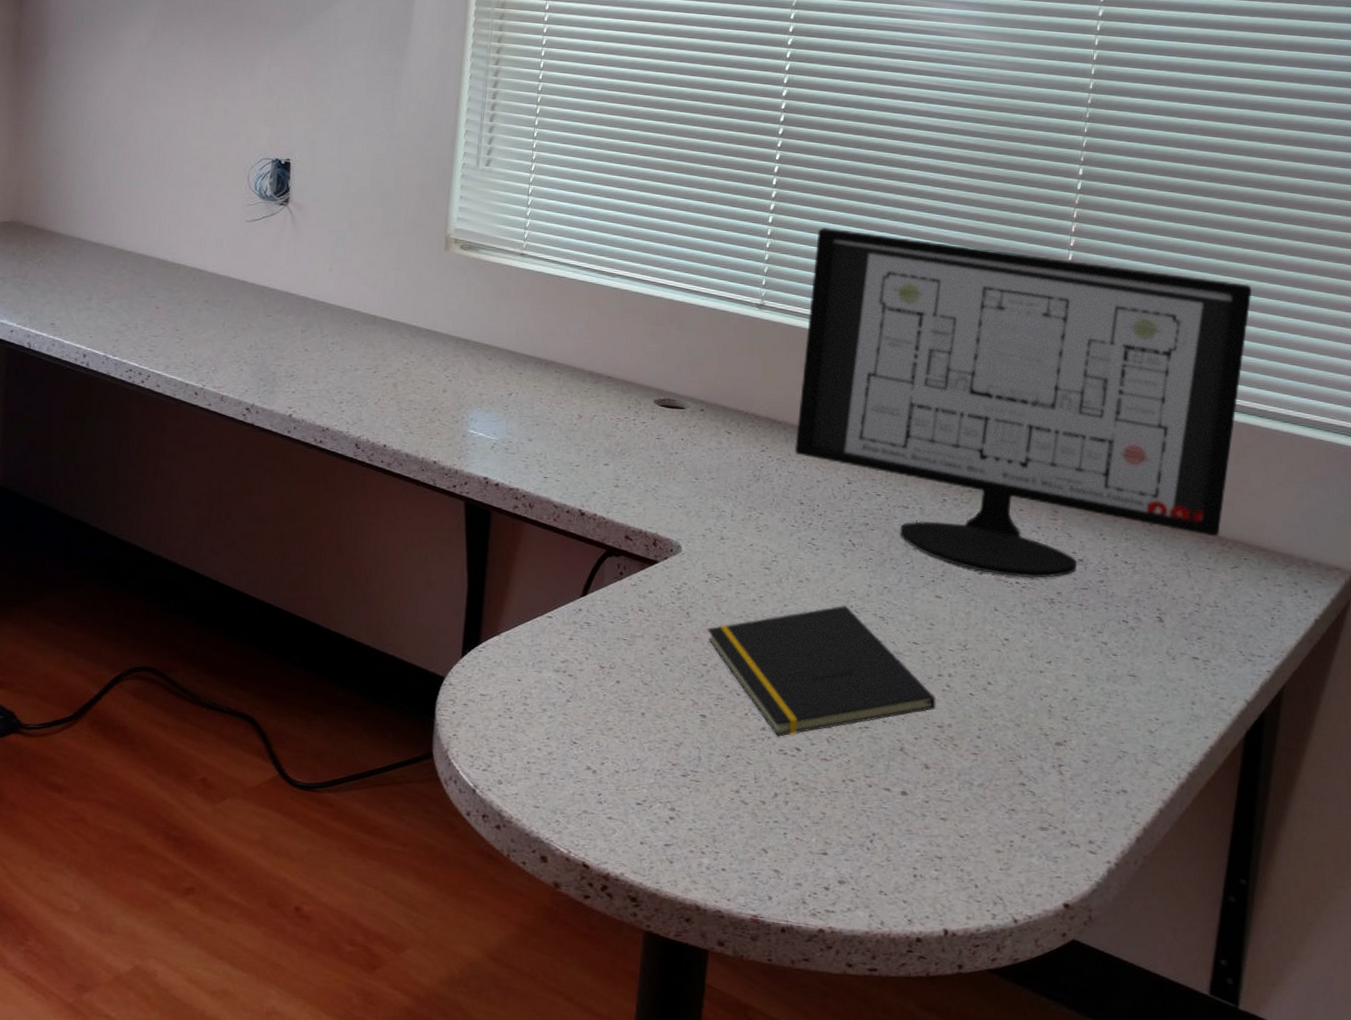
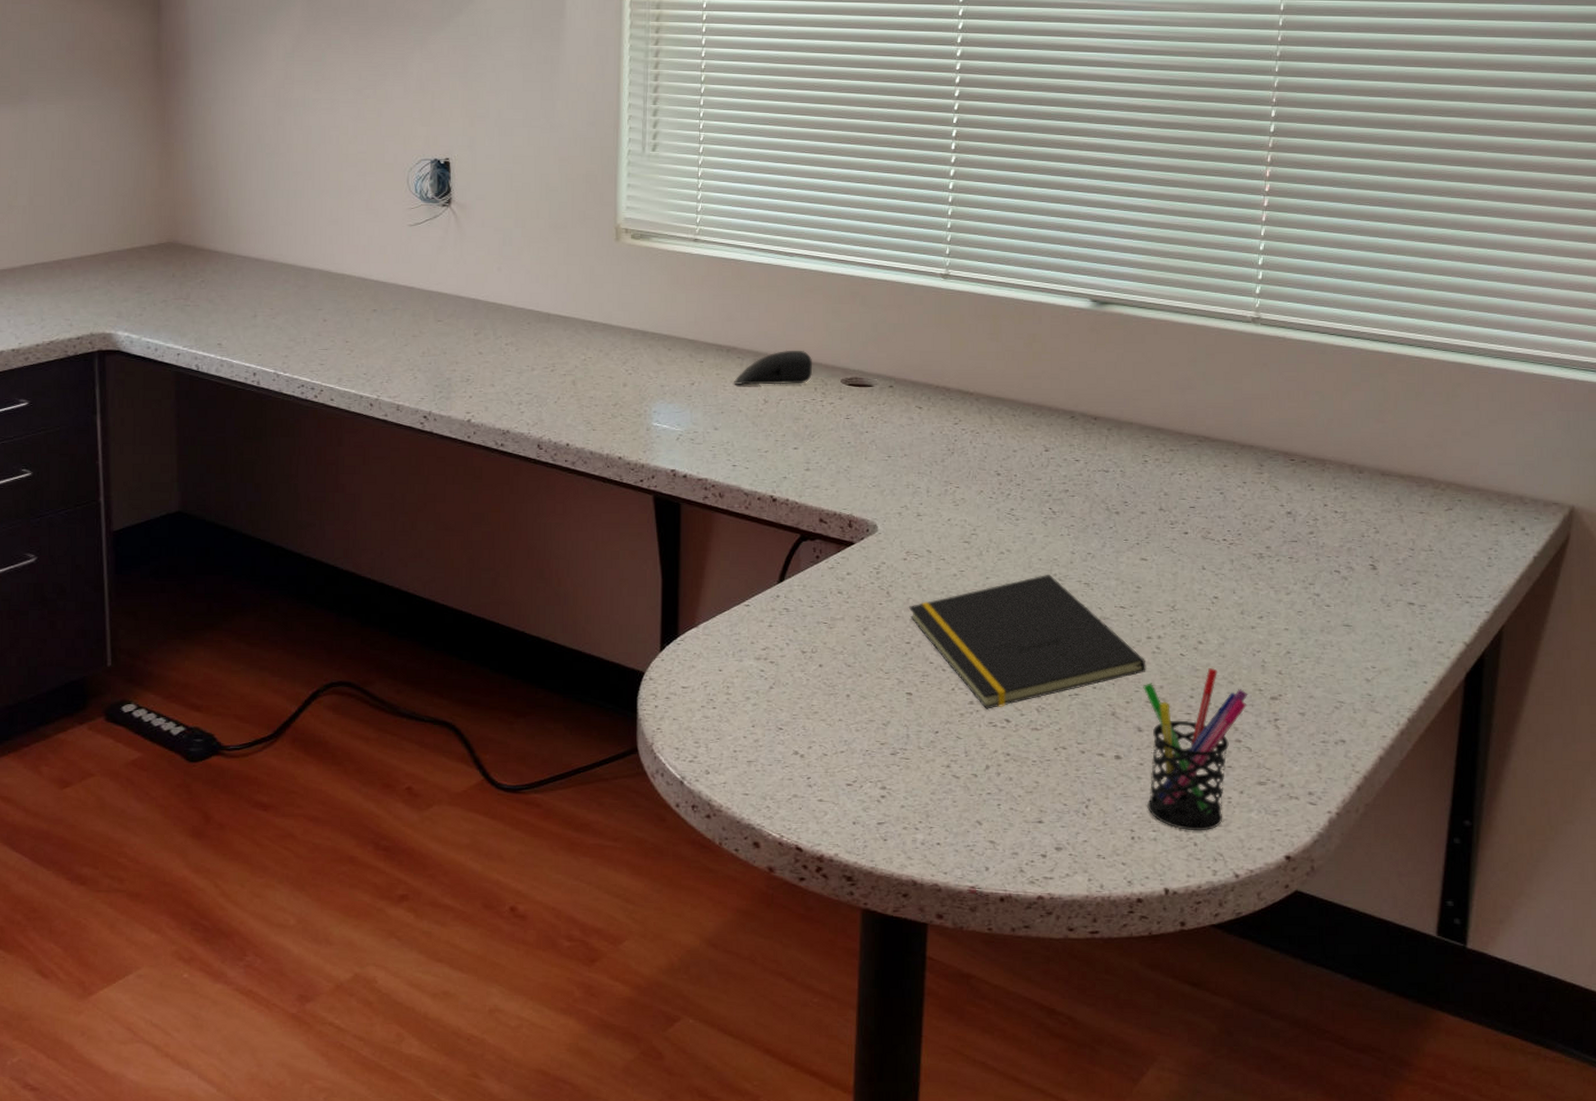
computer mouse: none [549,367,628,402] -> present [733,350,813,385]
computer monitor: present [794,227,1252,578] -> none [988,189,1458,534]
pen holder: none [930,709,1034,874] -> present [1143,667,1248,831]

